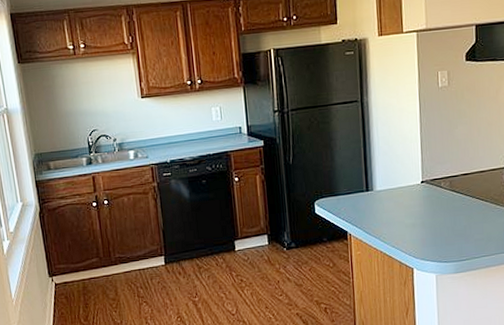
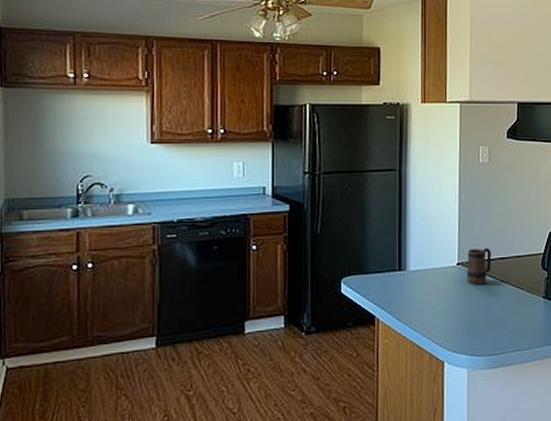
mug: none [431,165,455,200] -> present [467,247,492,285]

